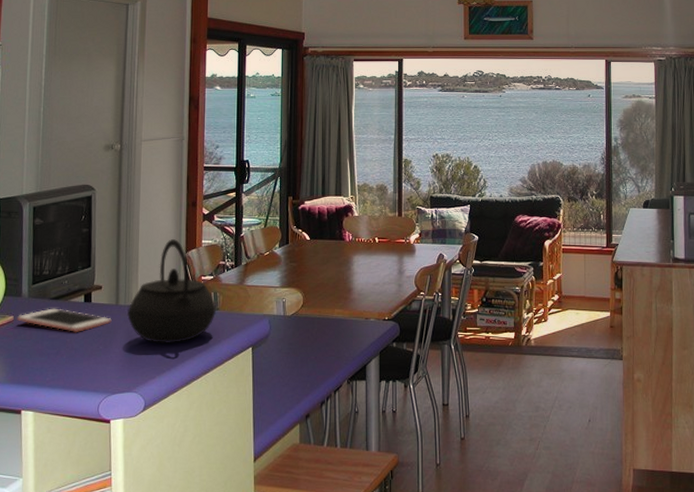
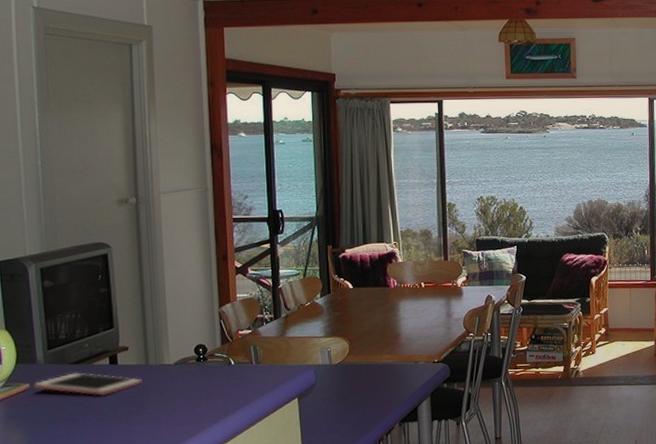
kettle: present [126,239,217,343] -> none [158,295,258,401]

